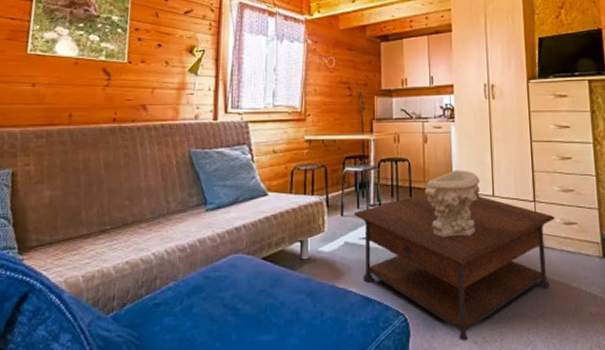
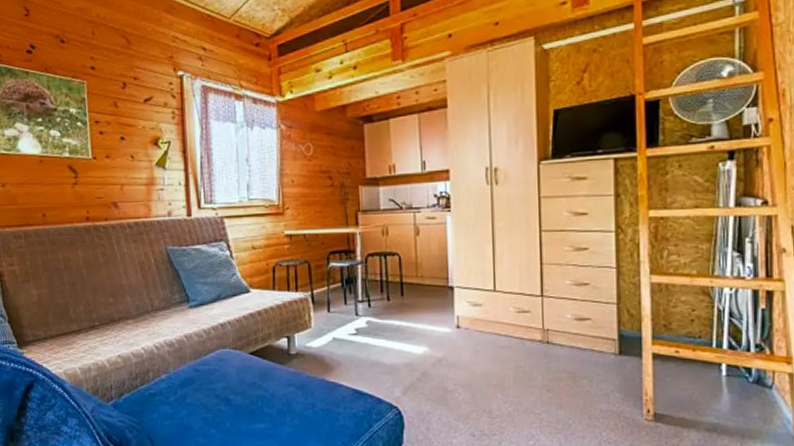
coffee table: present [354,192,555,341] -> none [341,287,566,434]
decorative bowl: present [425,170,481,237] -> none [417,263,480,333]

